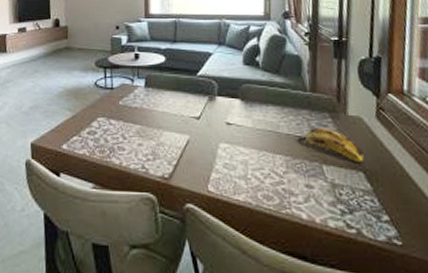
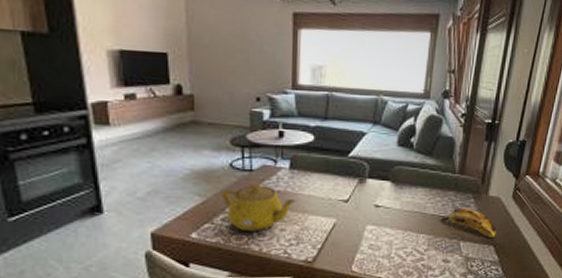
teapot: none [88,99,151,146] -> present [222,182,296,232]

